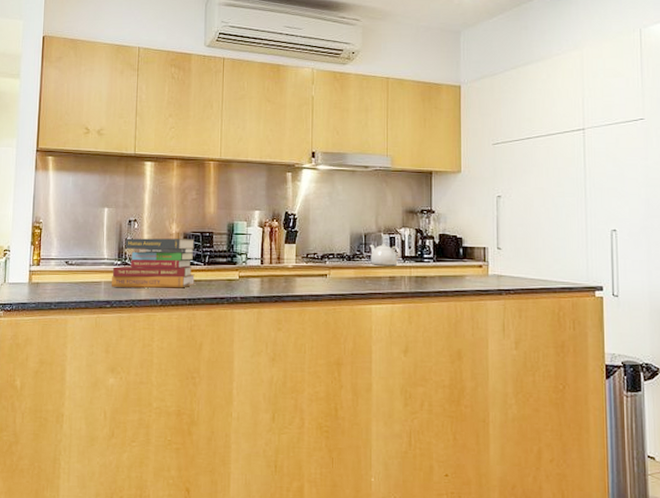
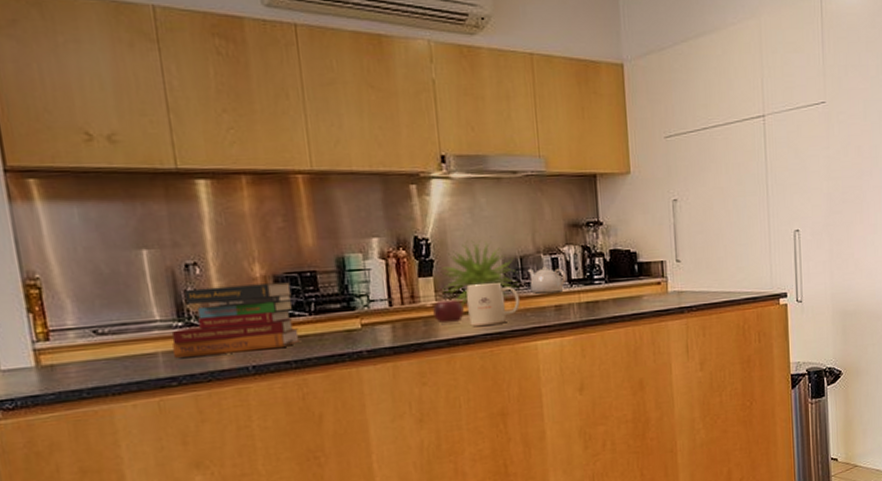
fruit: none [293,259,316,283] -> present [433,295,464,324]
plant: none [302,218,362,277] -> present [440,240,519,314]
mug: none [319,253,361,287] -> present [465,283,520,326]

